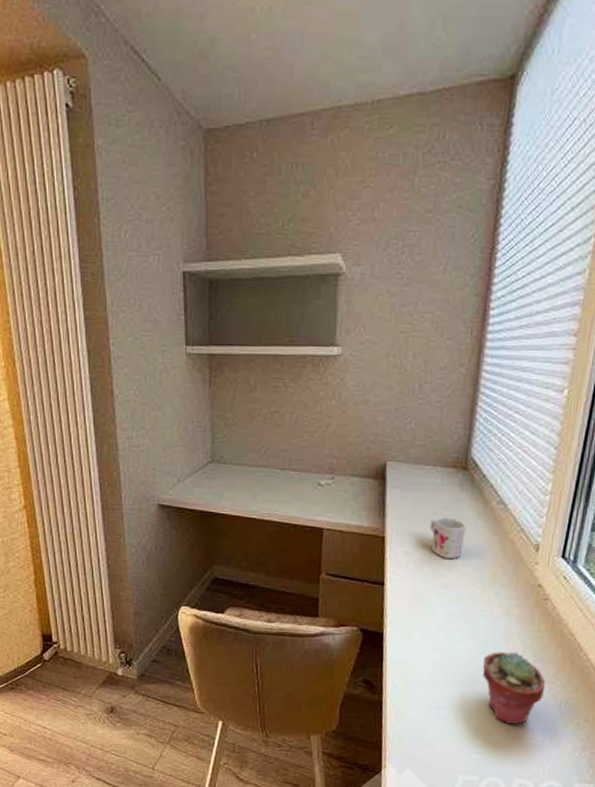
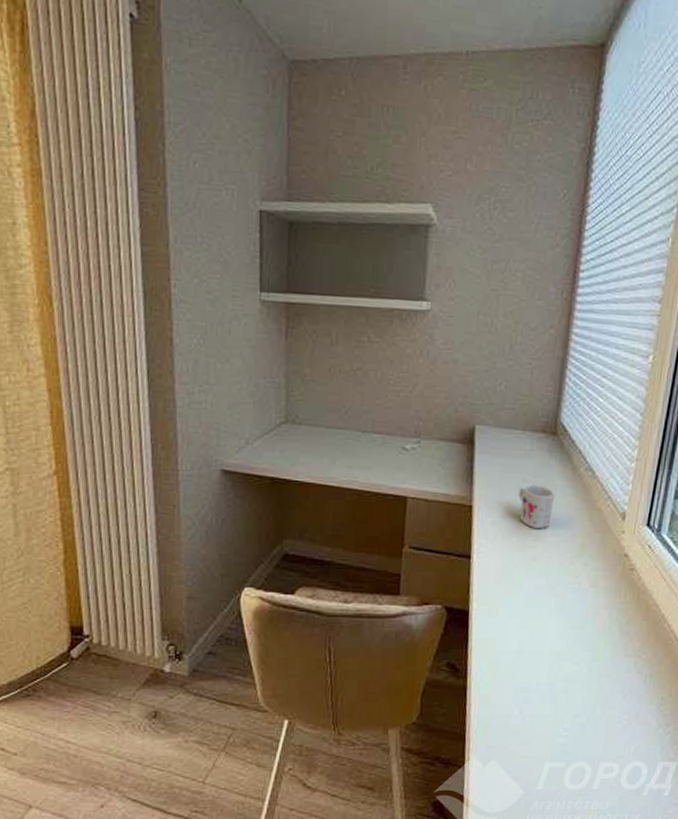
potted succulent: present [482,651,546,724] -> none [570,625,631,703]

